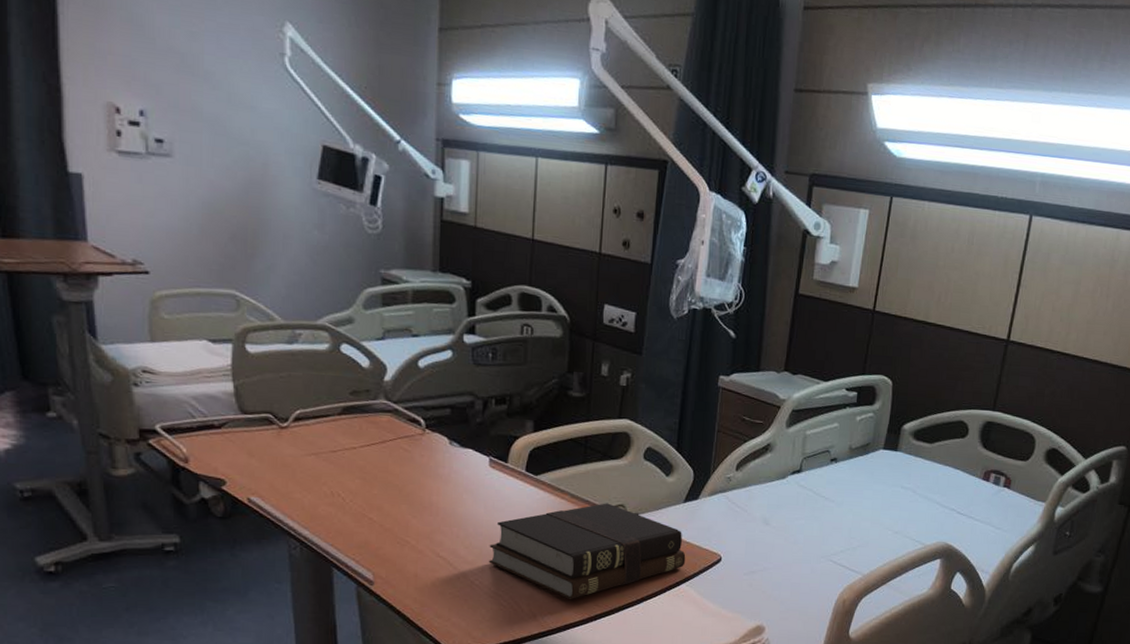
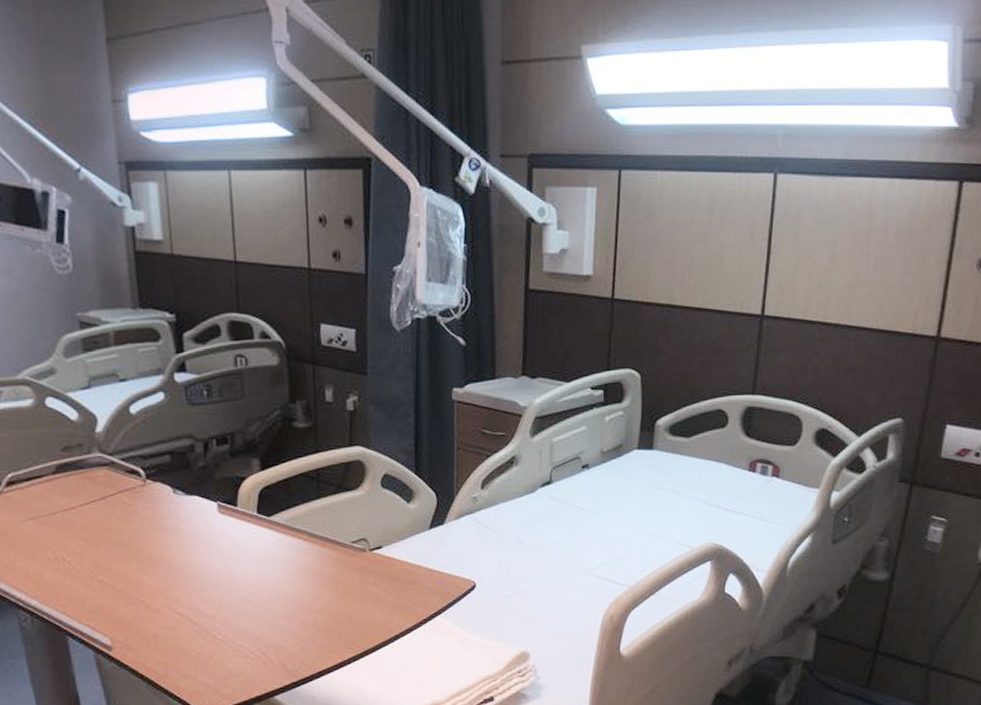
bible: present [488,503,686,599] -> none [228,538,438,645]

